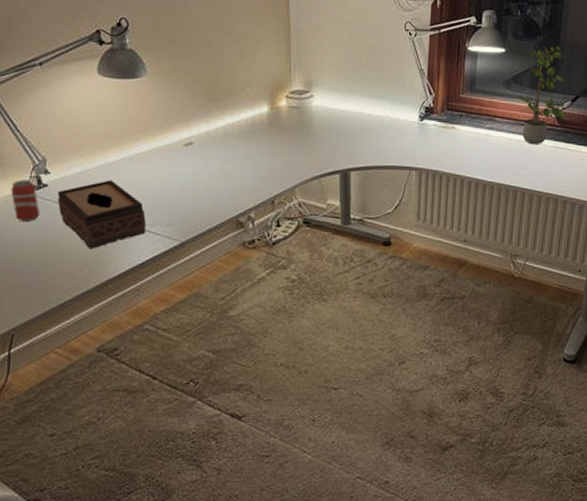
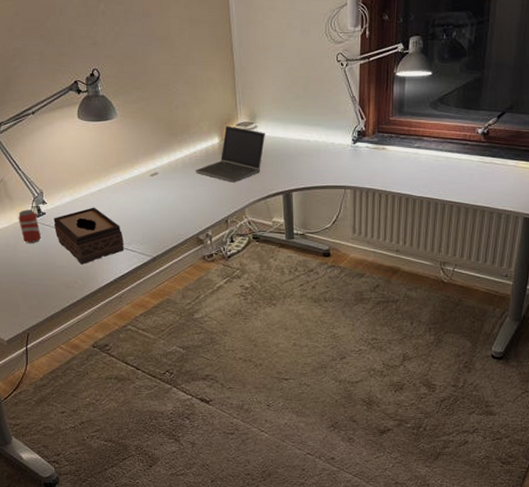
laptop computer: none [238,93,322,158] -> present [195,125,265,183]
potted plant: present [515,45,566,144] -> none [442,65,491,160]

